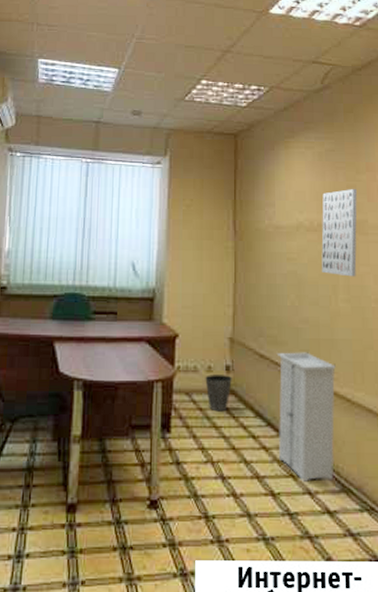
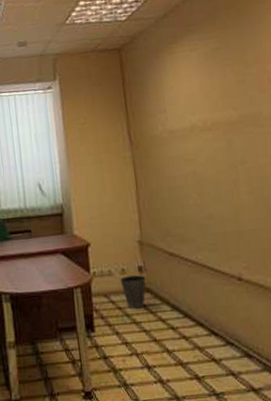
storage cabinet: present [276,352,336,482] -> none [185,246,255,364]
wall art: present [321,188,357,277] -> none [212,82,256,170]

